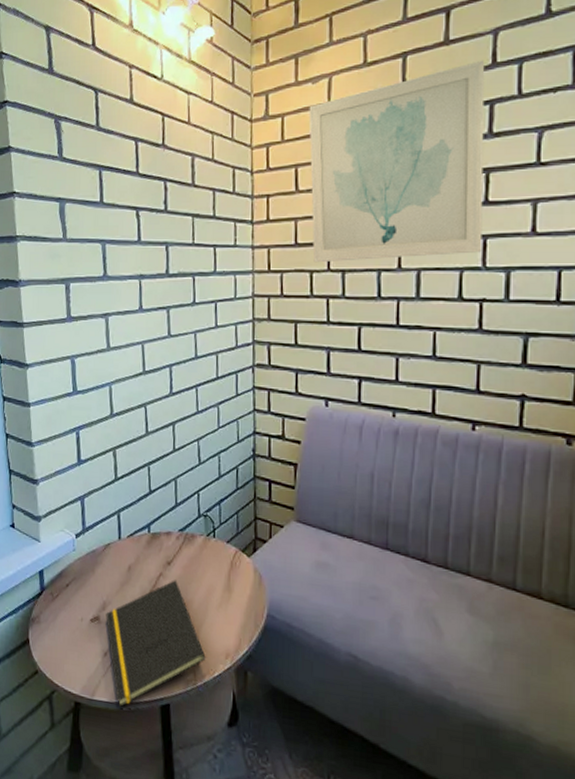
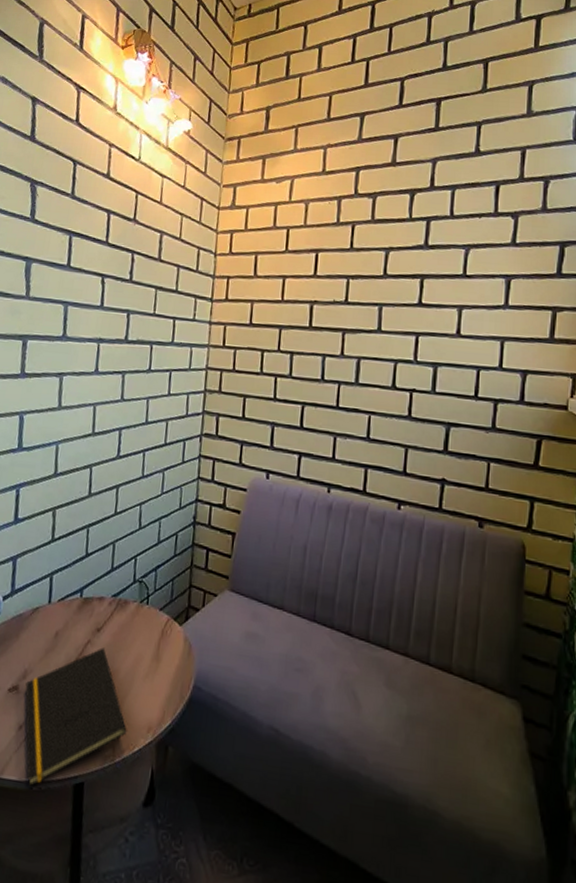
wall art: present [309,60,485,263] -> none [265,182,425,348]

